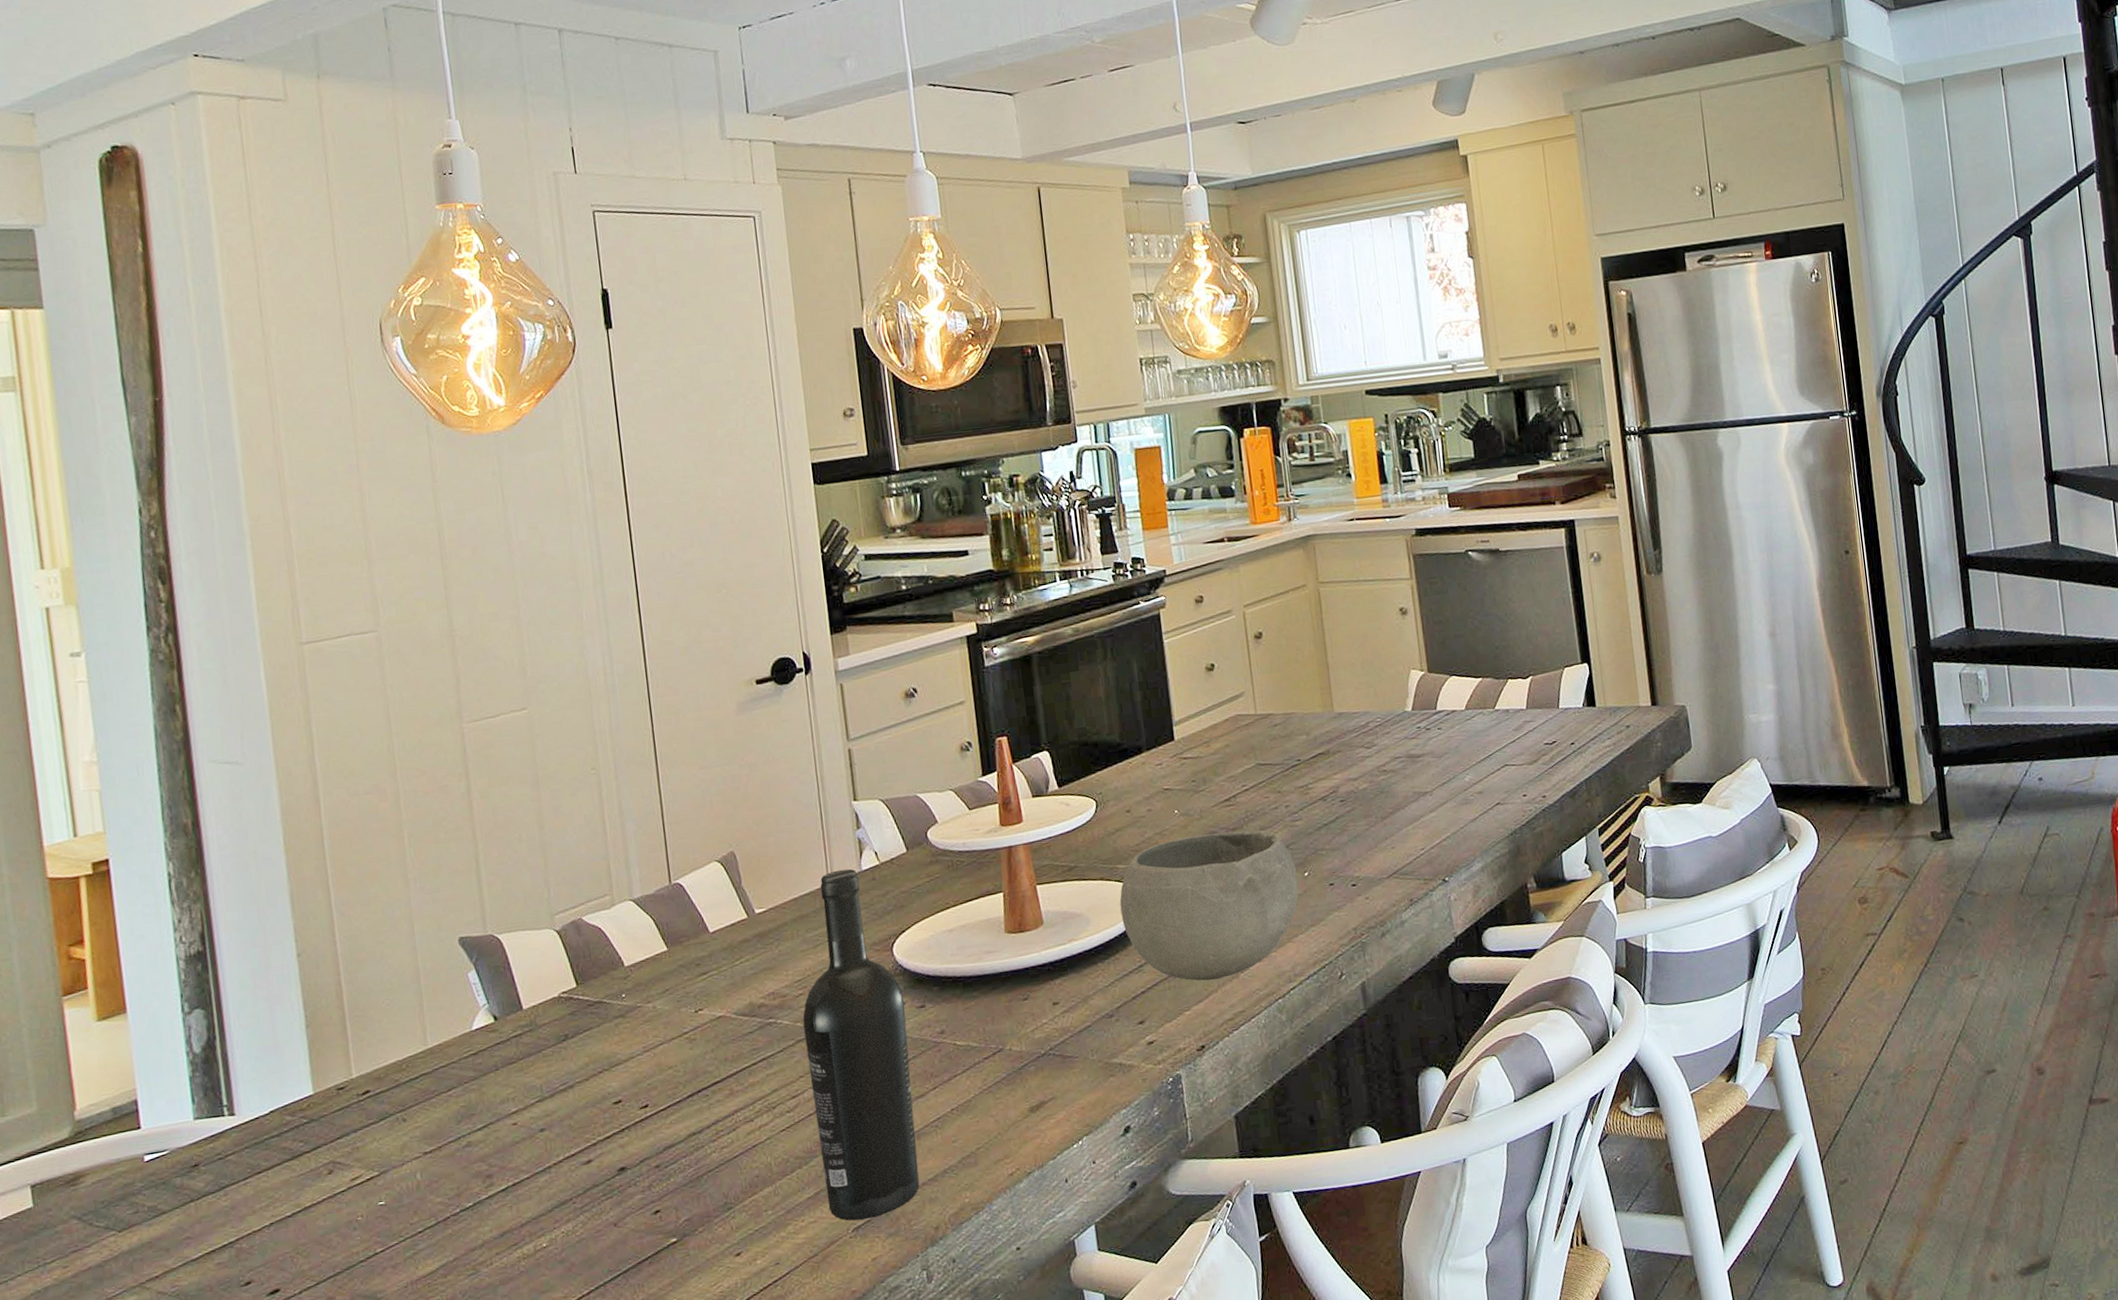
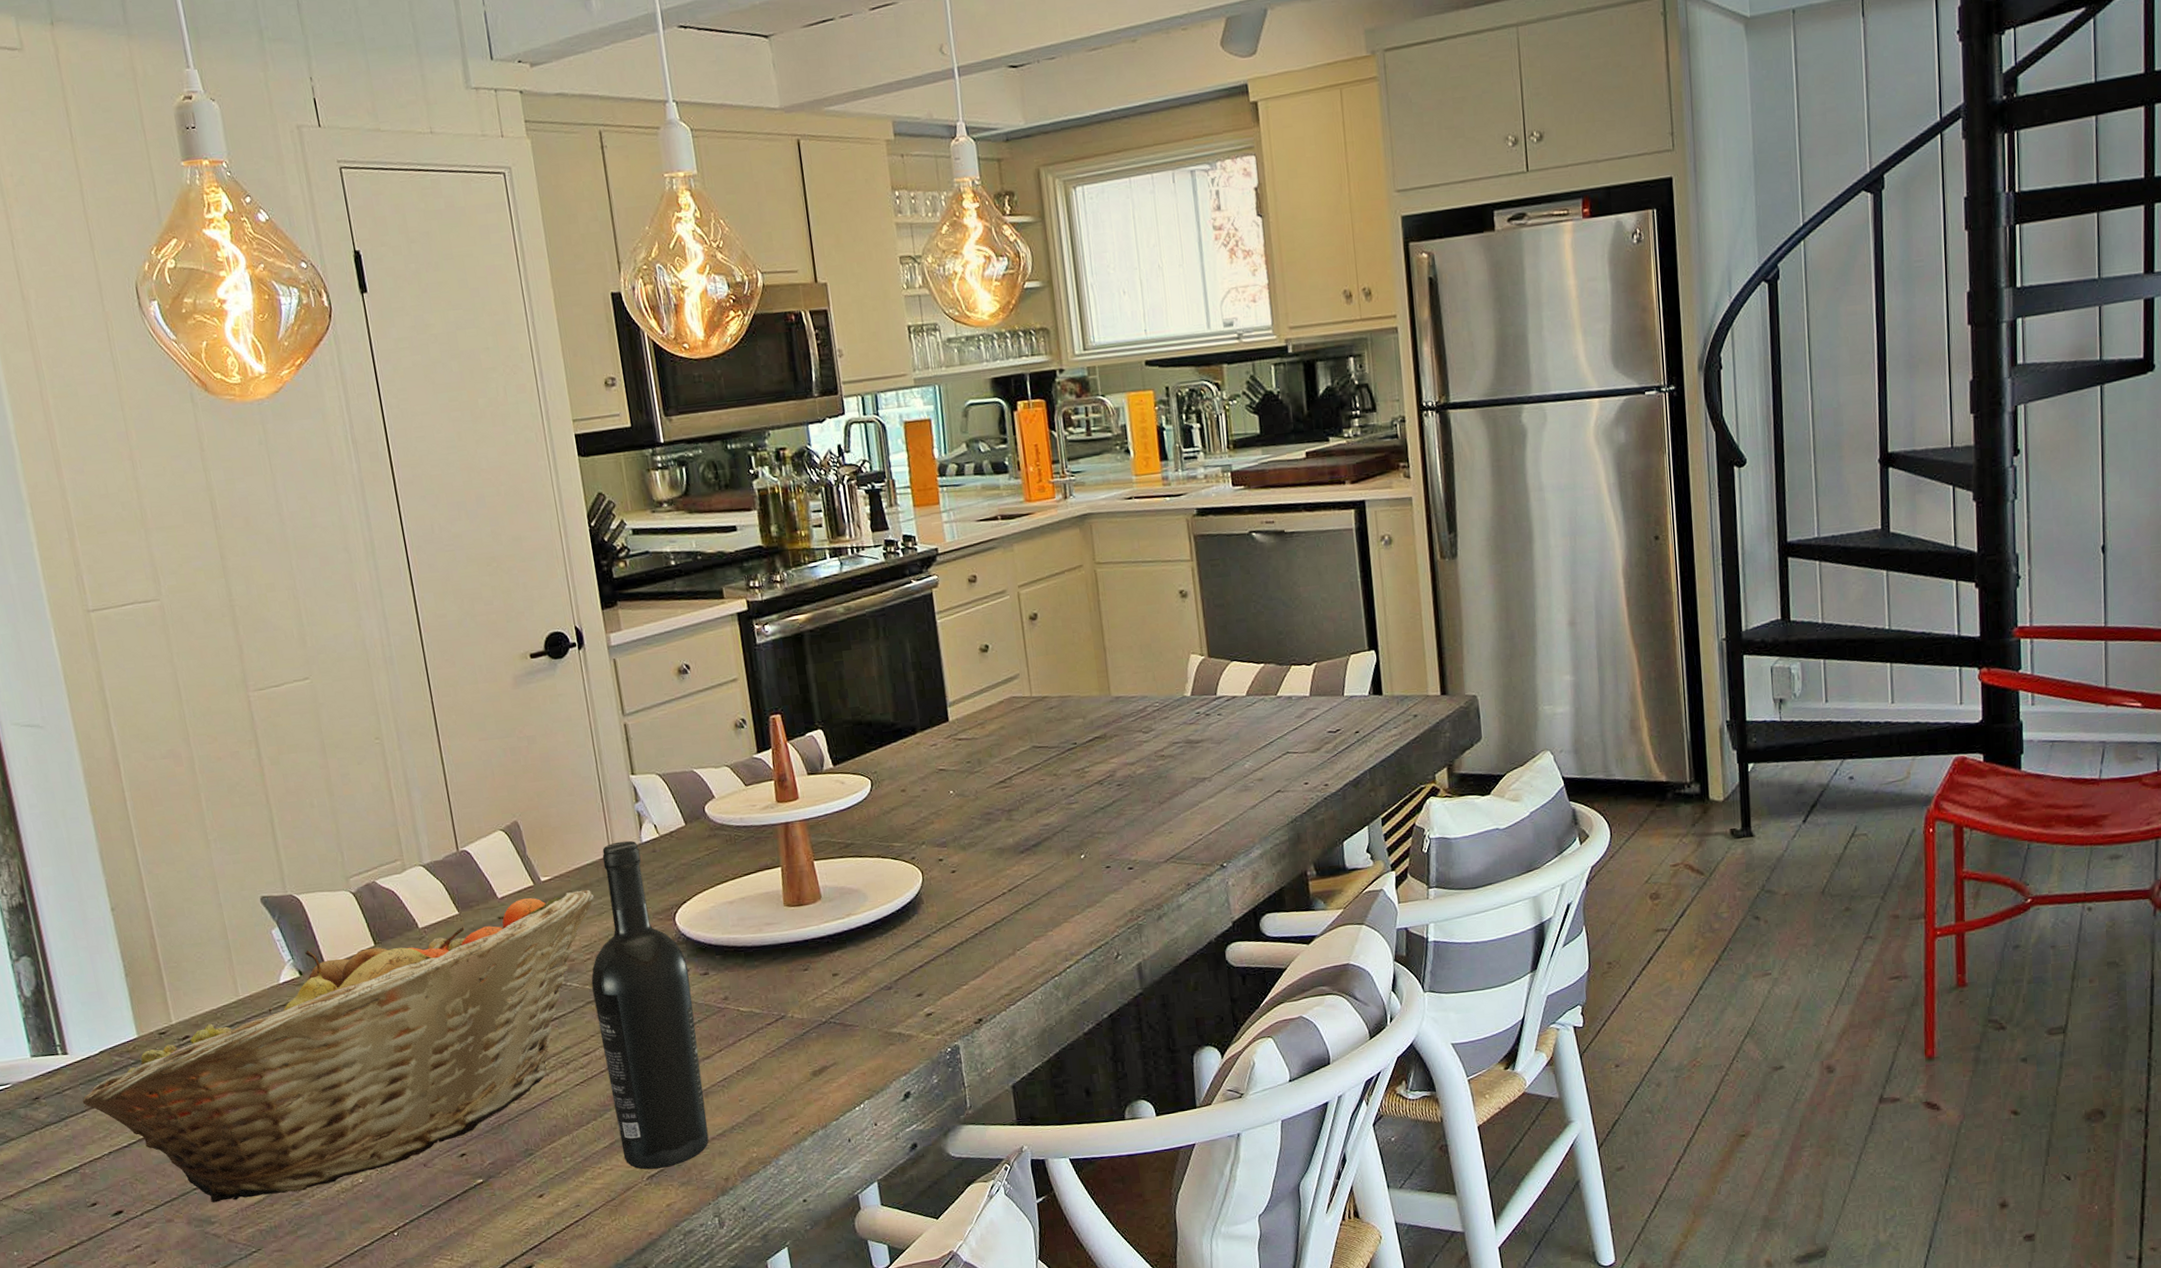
fruit basket: none [246,921,810,1276] -> present [82,889,595,1203]
bowl: present [1119,830,1299,981] -> none [896,812,1075,957]

